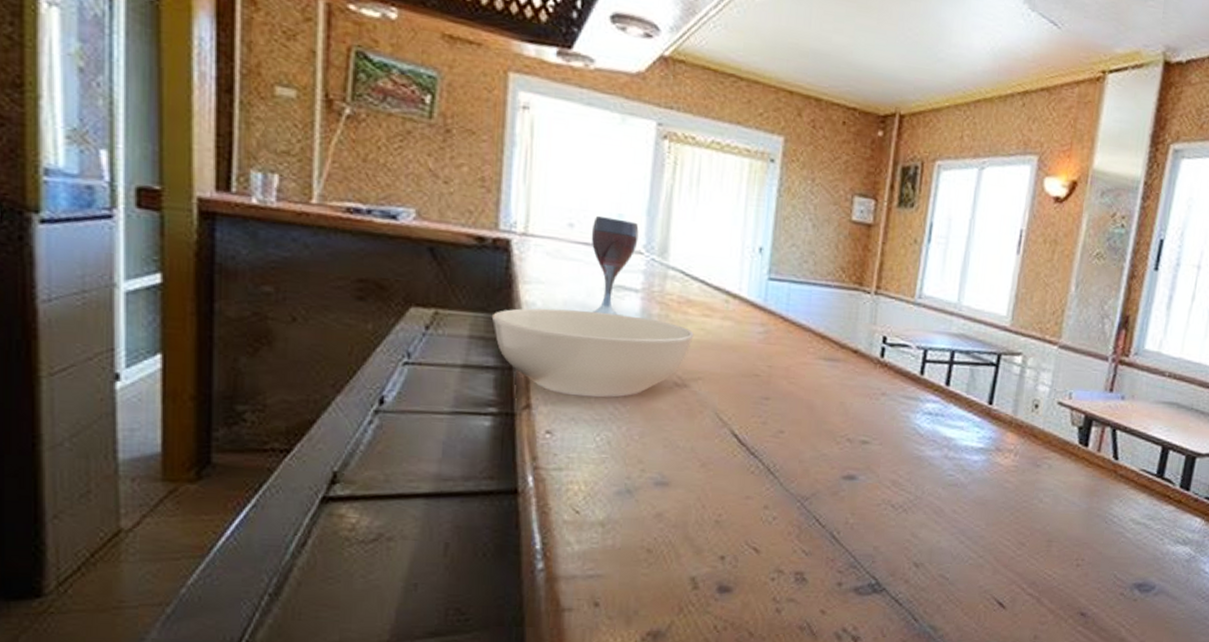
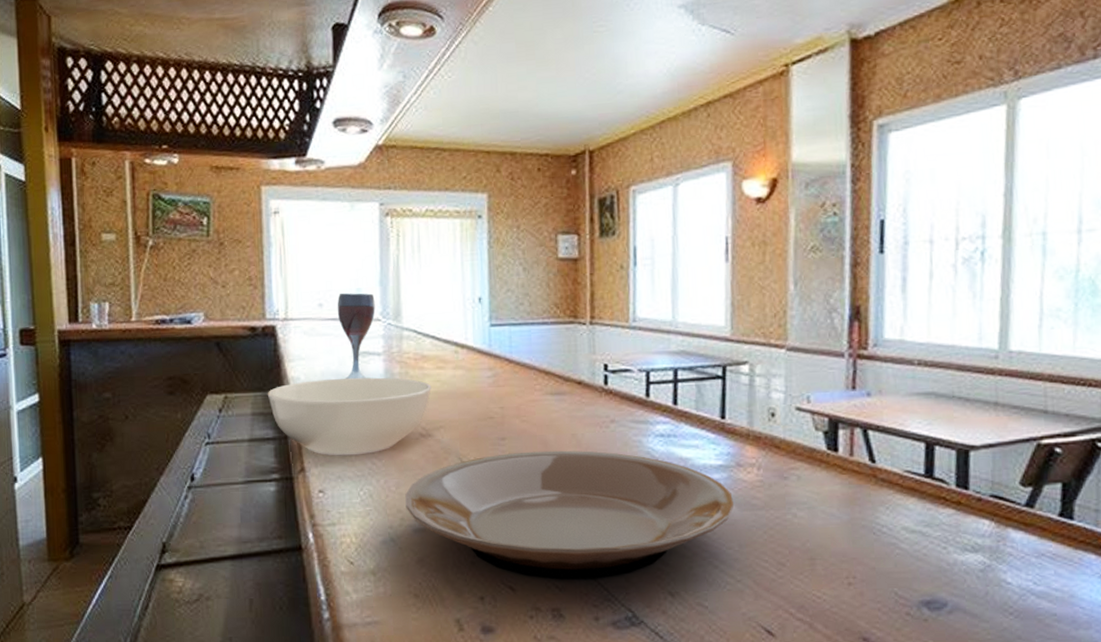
plate: none [648,414,988,546] -> present [405,450,735,580]

